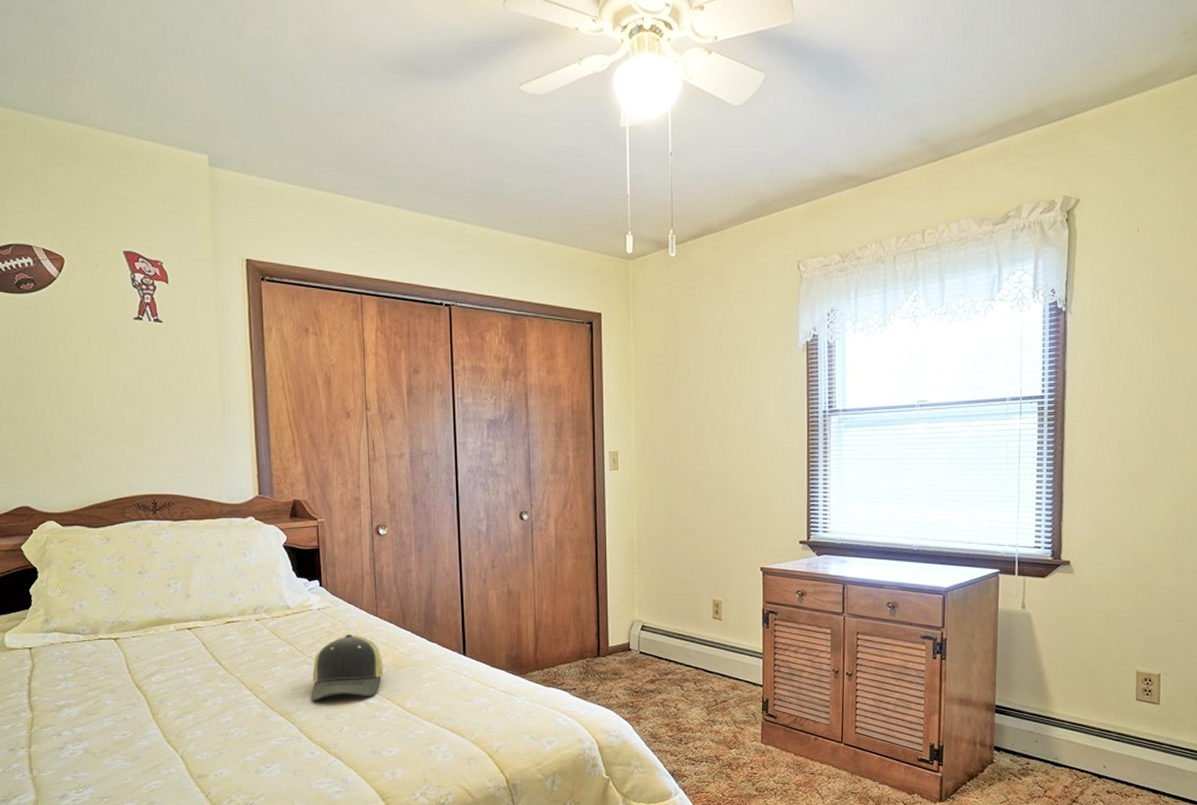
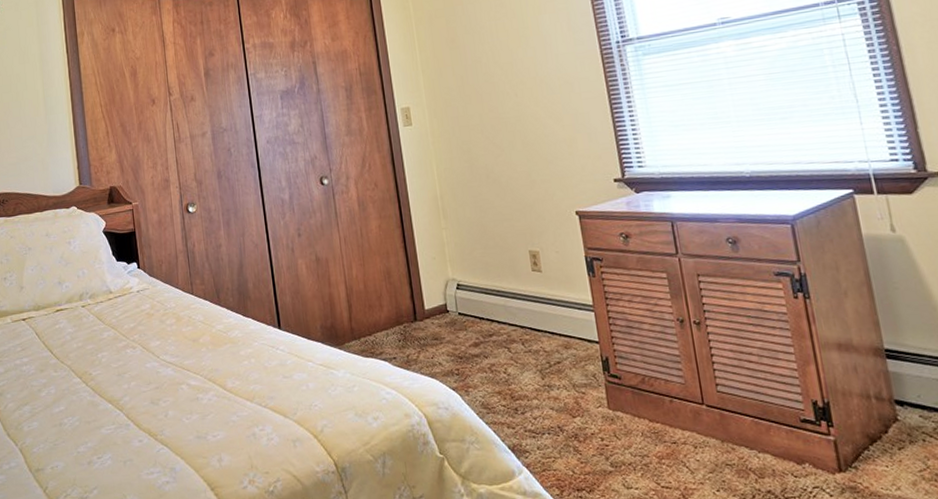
baseball cap: present [310,634,384,701] -> none [135,314,203,386]

